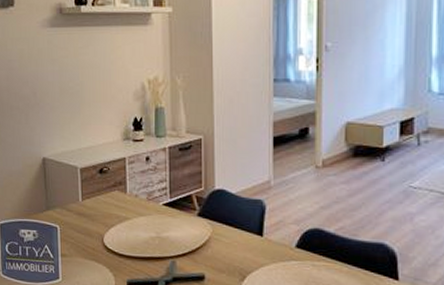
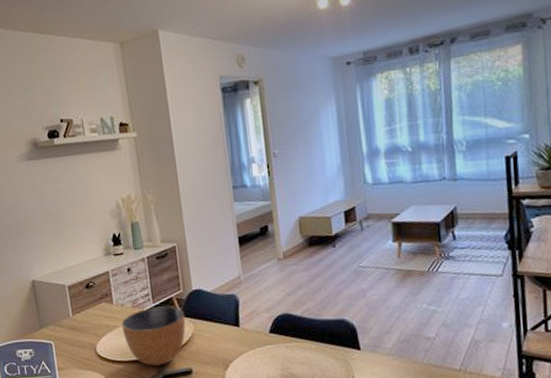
bowl: none [133,202,204,267] -> present [121,306,186,366]

